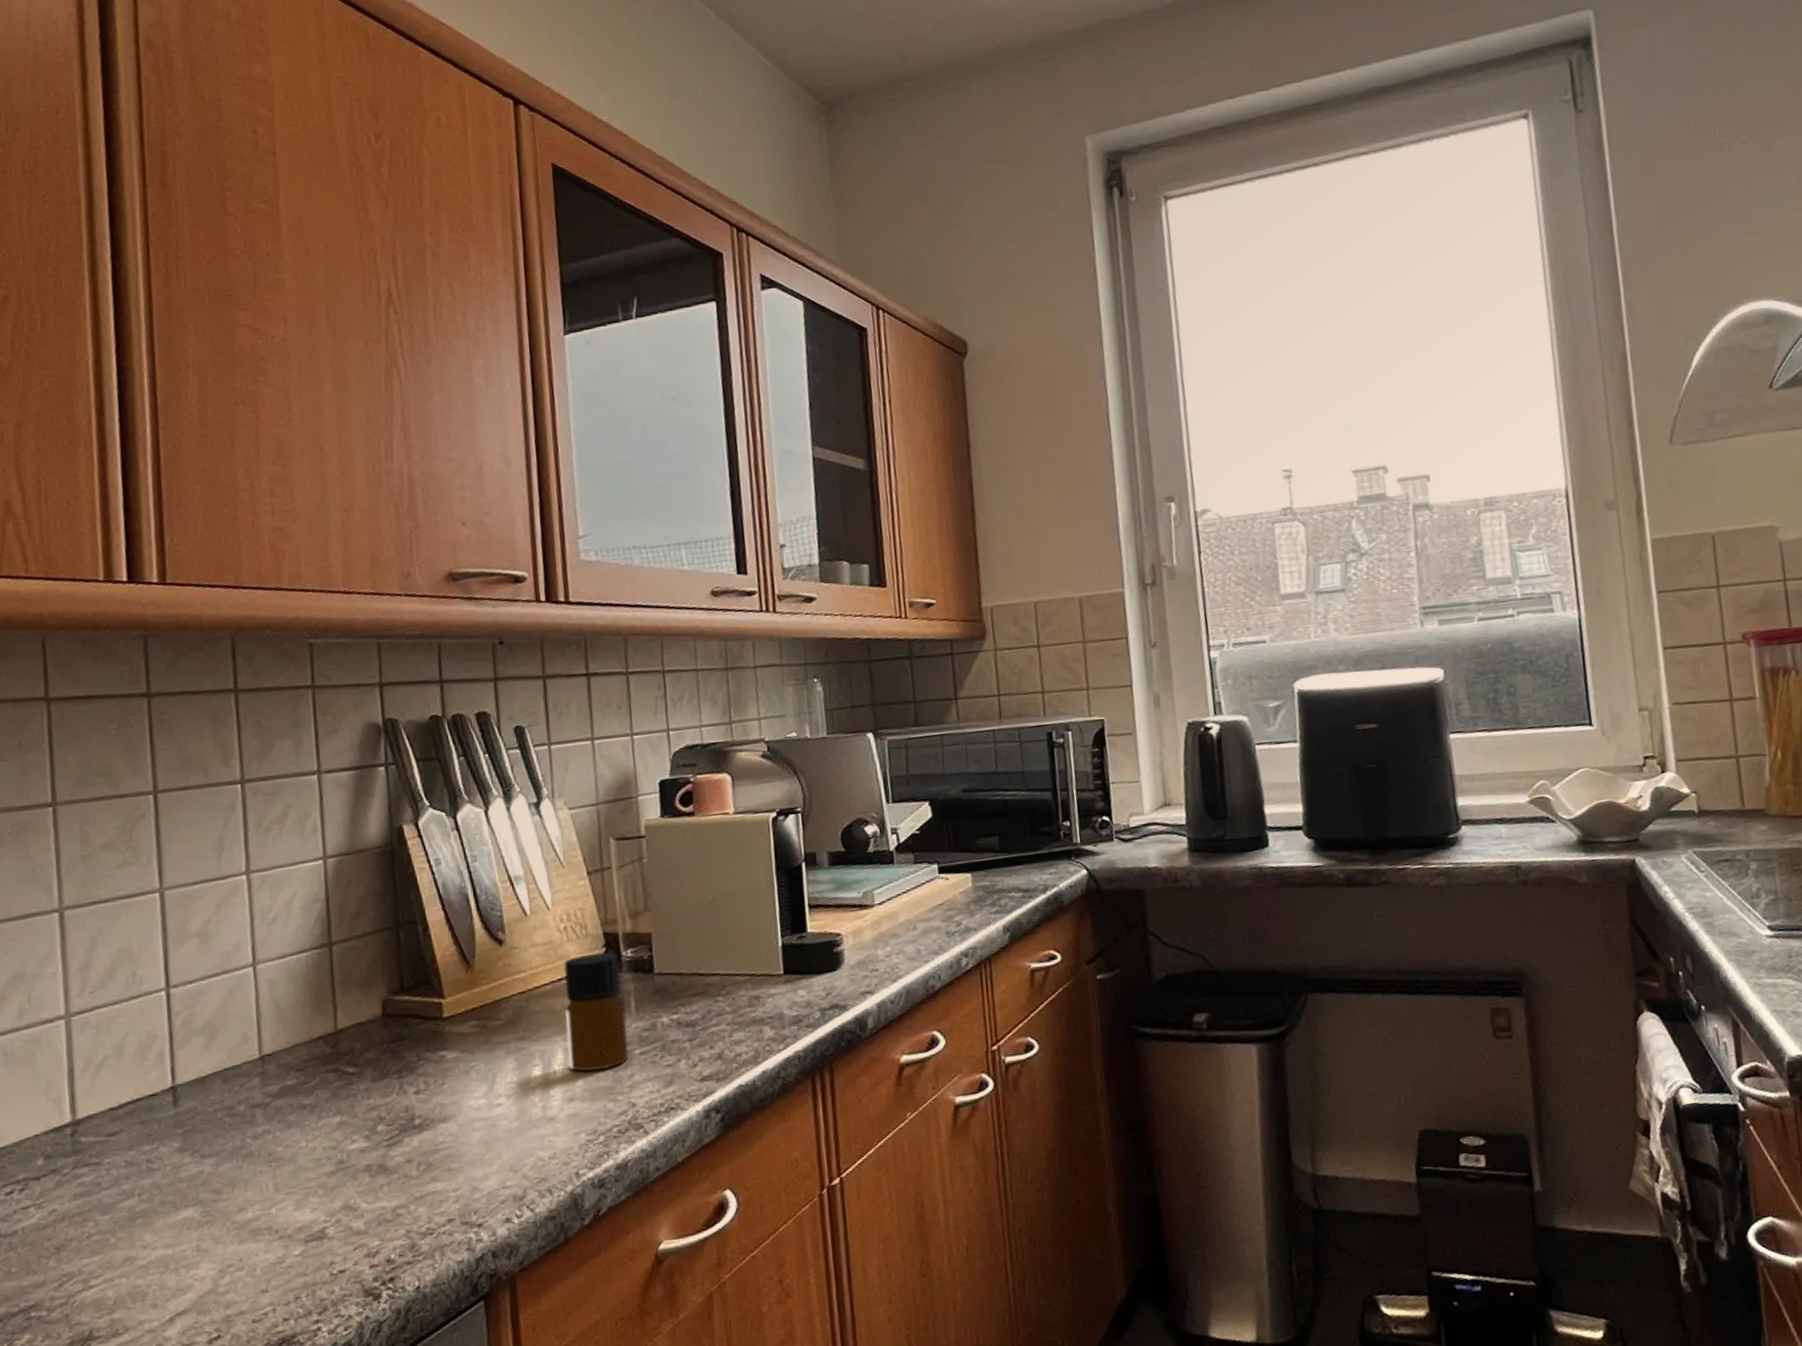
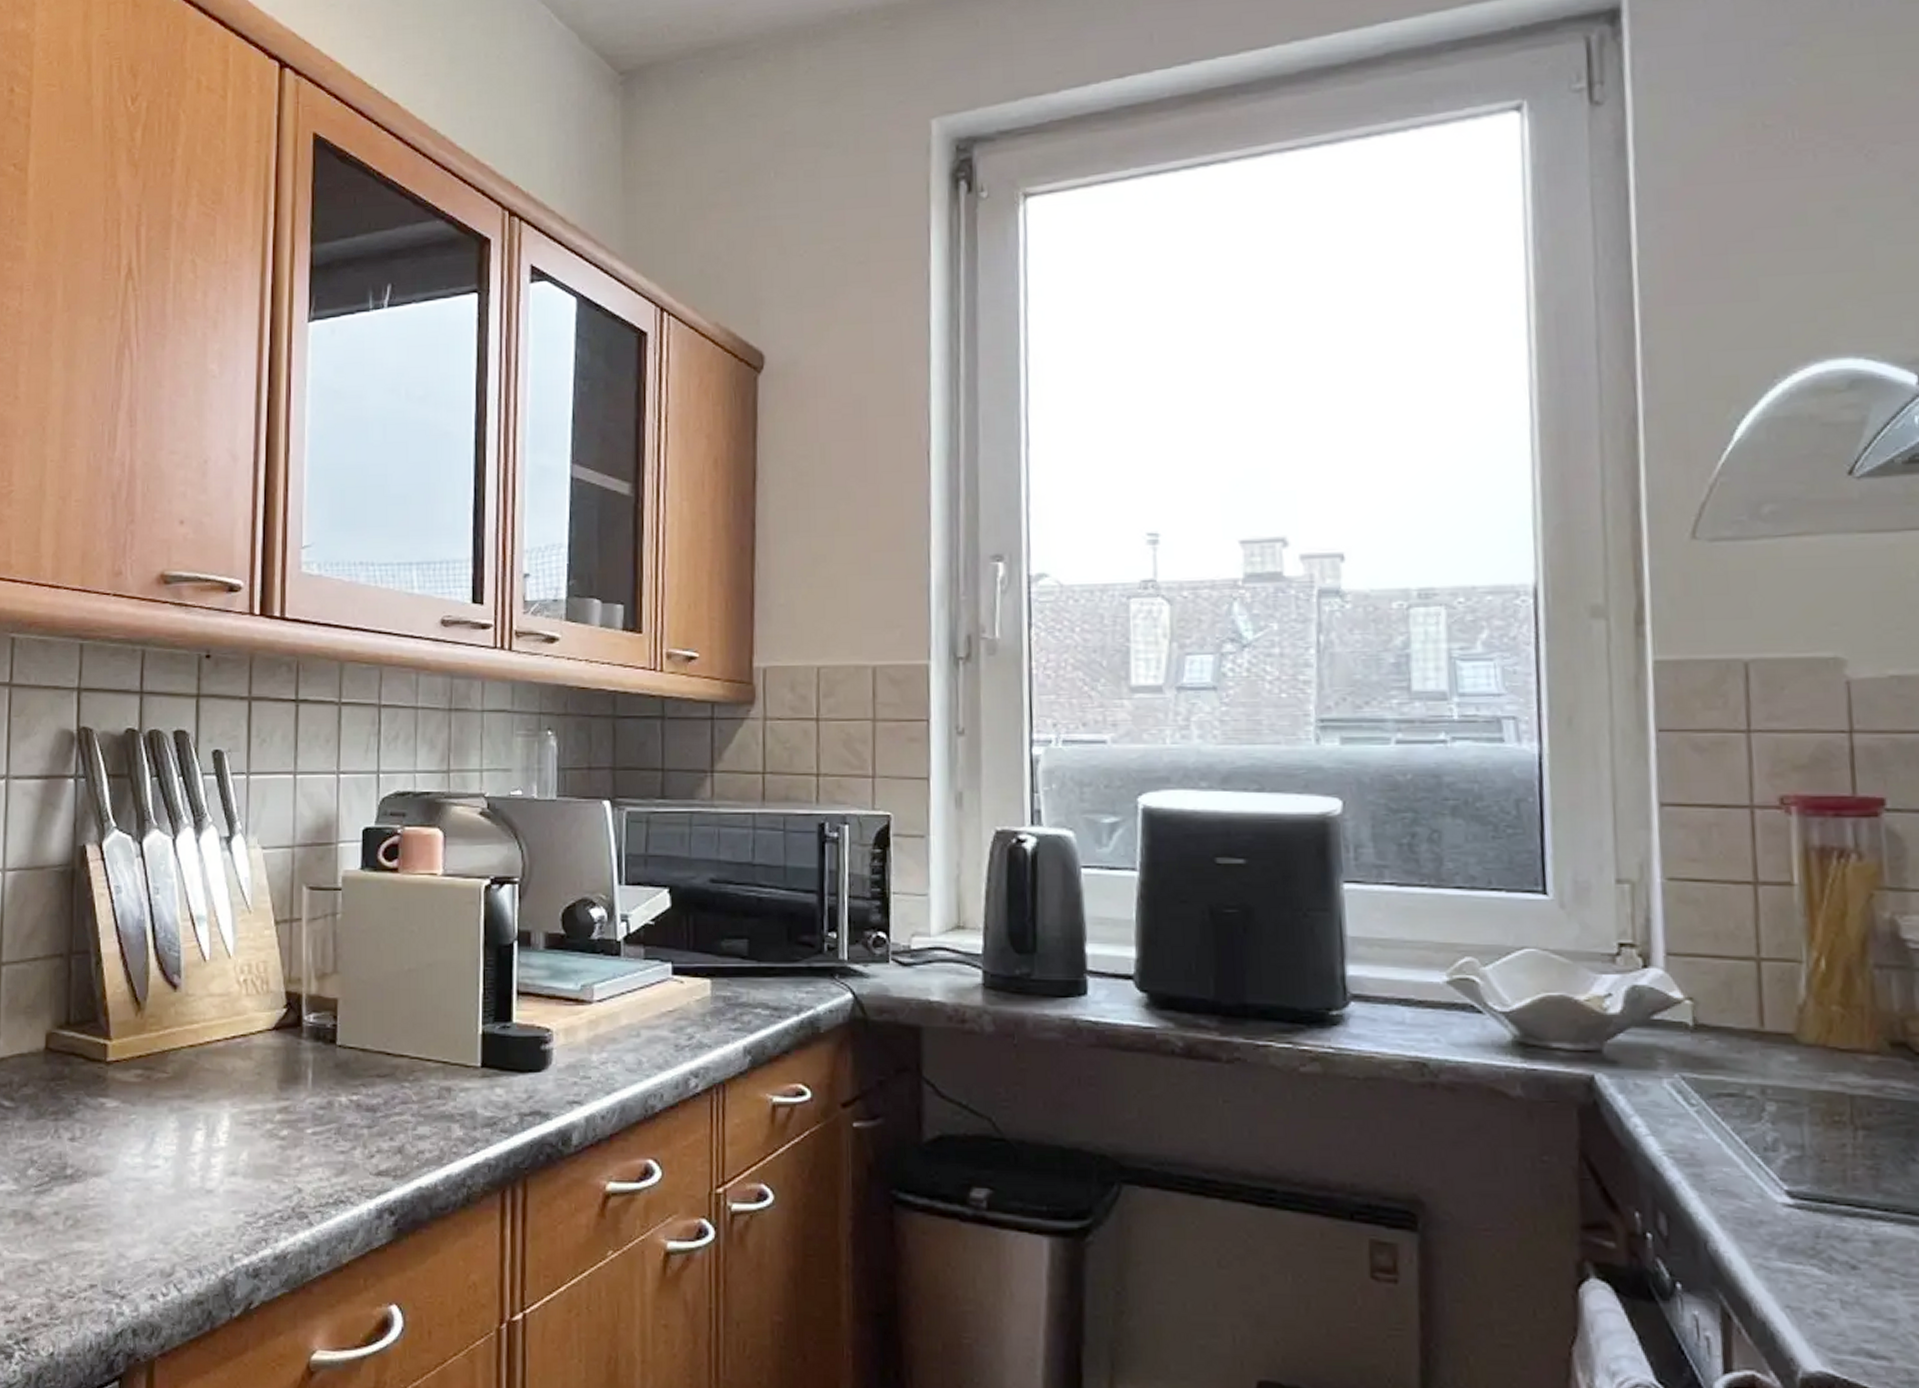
bottle: present [563,952,629,1072] -> none [234,1013,302,1145]

